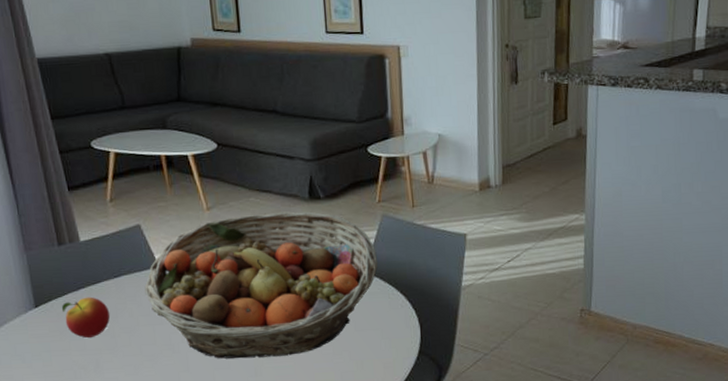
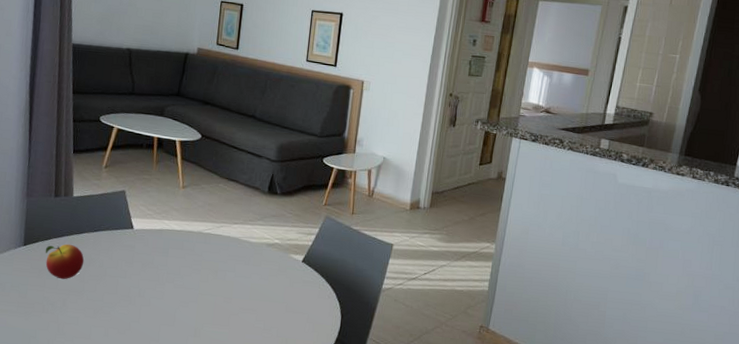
fruit basket: present [144,211,378,359] -> none [117,197,316,324]

